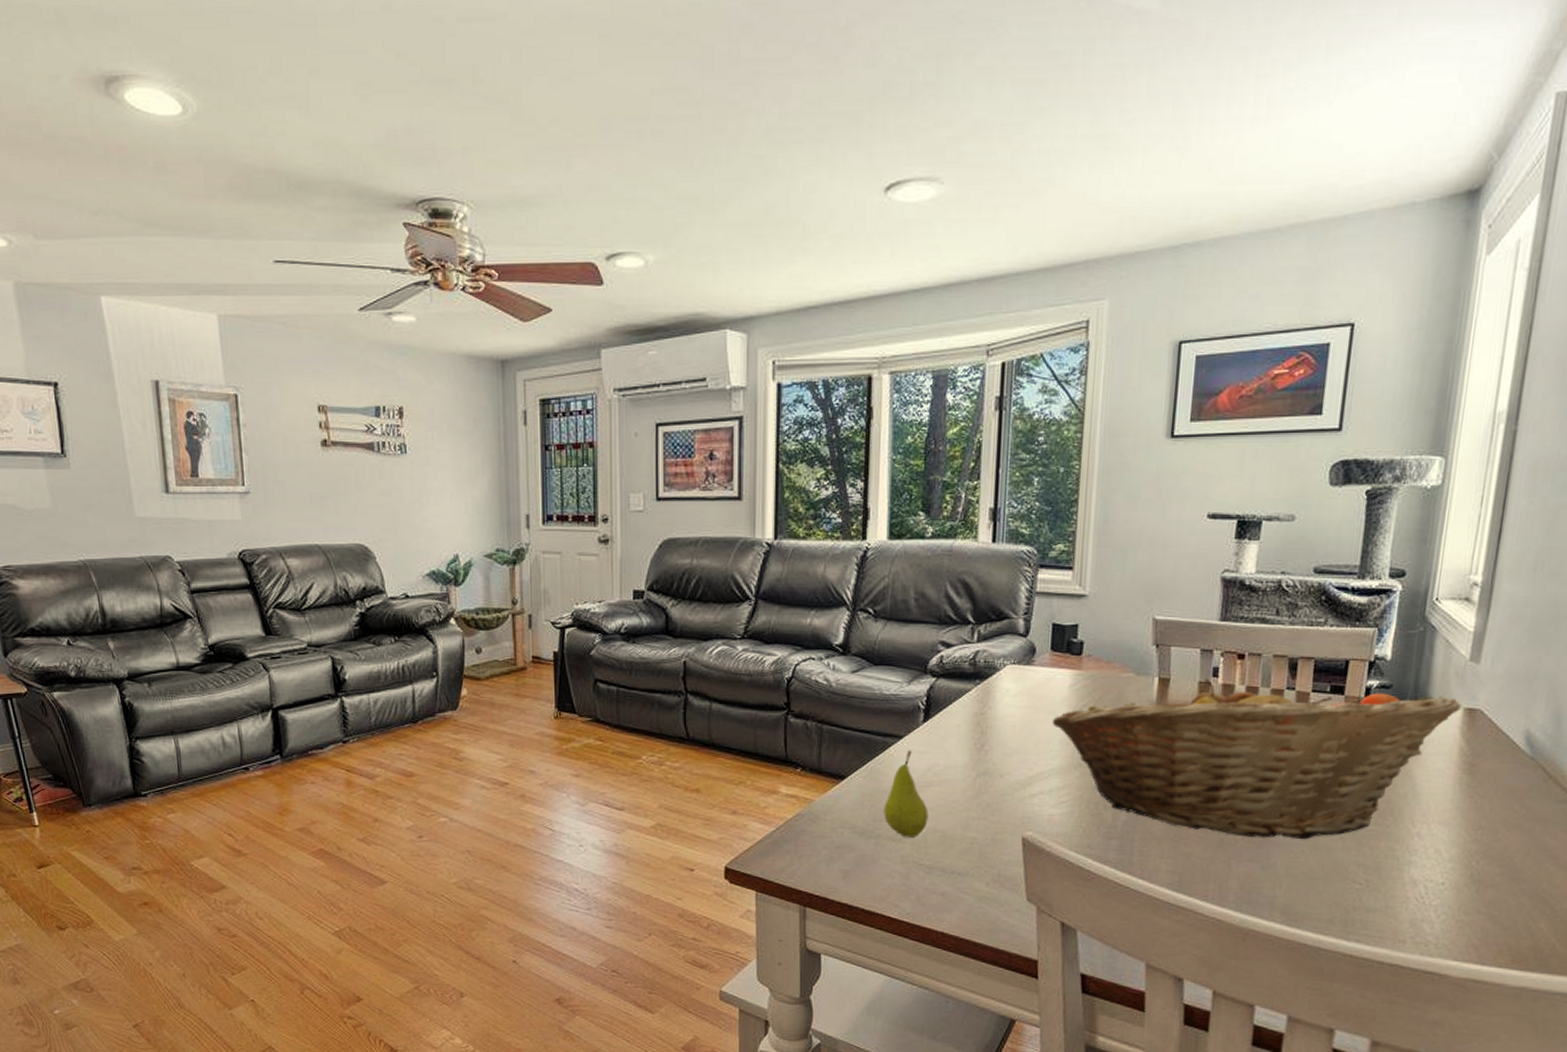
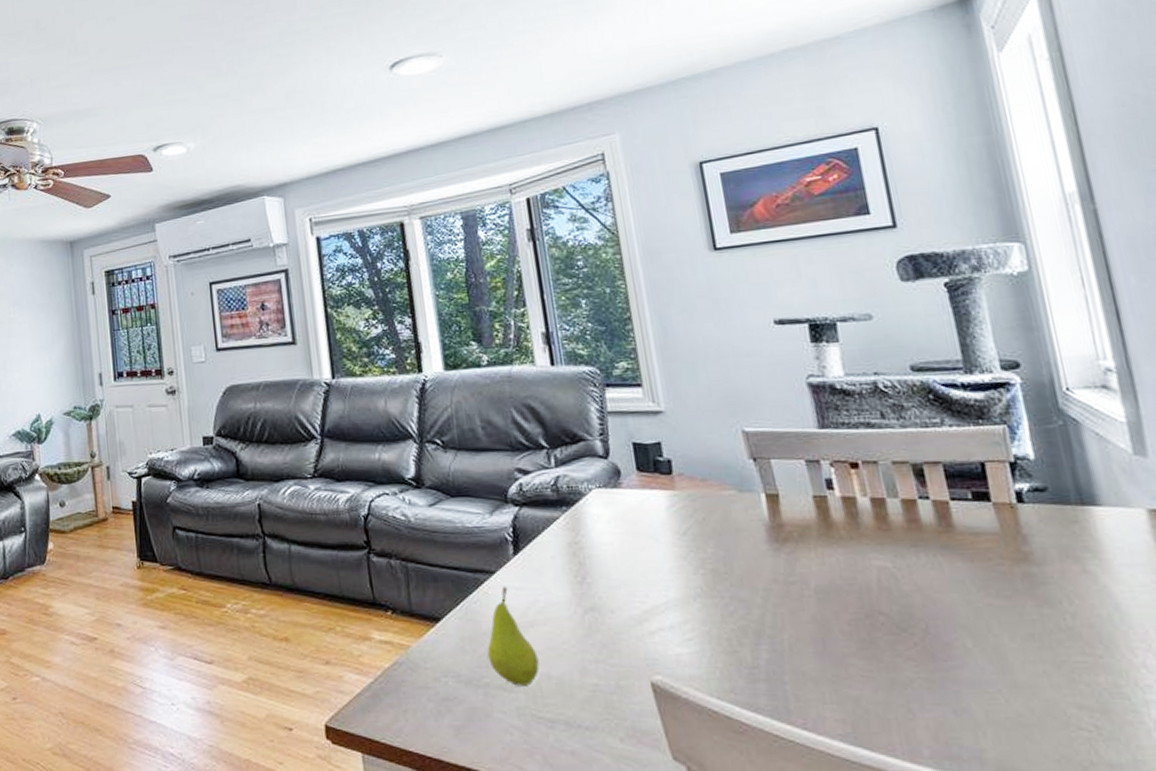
fruit basket: present [1051,678,1461,840] -> none [655,491,1144,677]

